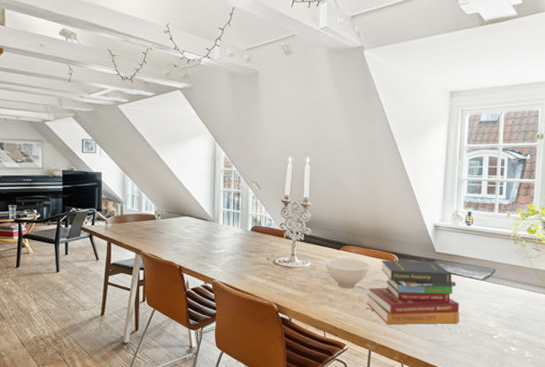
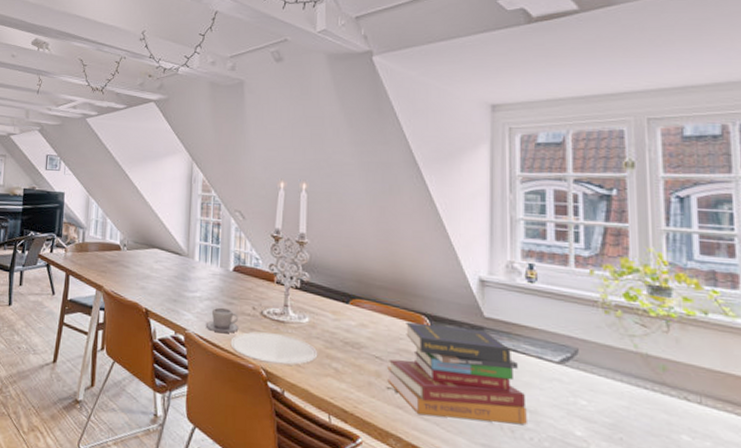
cup: none [229,260,256,279] -> present [205,307,239,333]
plate: none [249,276,317,300] -> present [230,331,318,366]
bowl: present [324,258,370,289] -> none [327,314,391,358]

